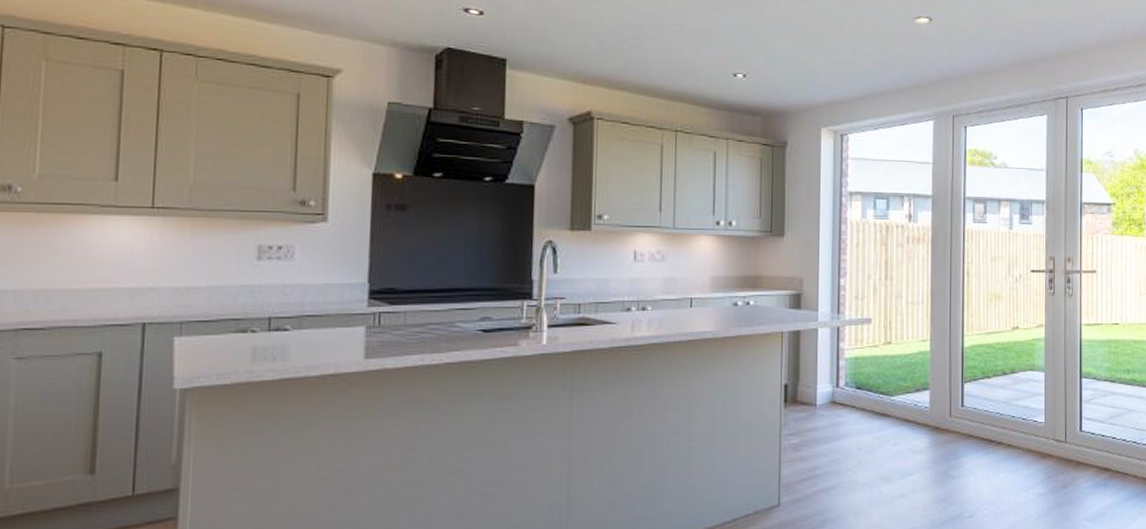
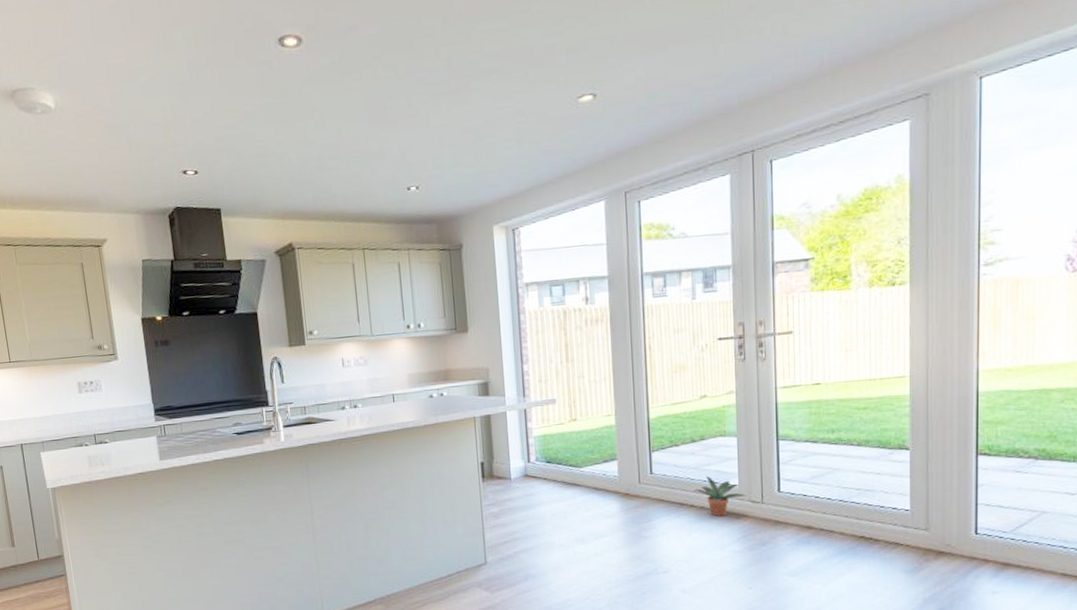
potted plant: none [1003,411,1052,456] -> present [695,475,747,517]

